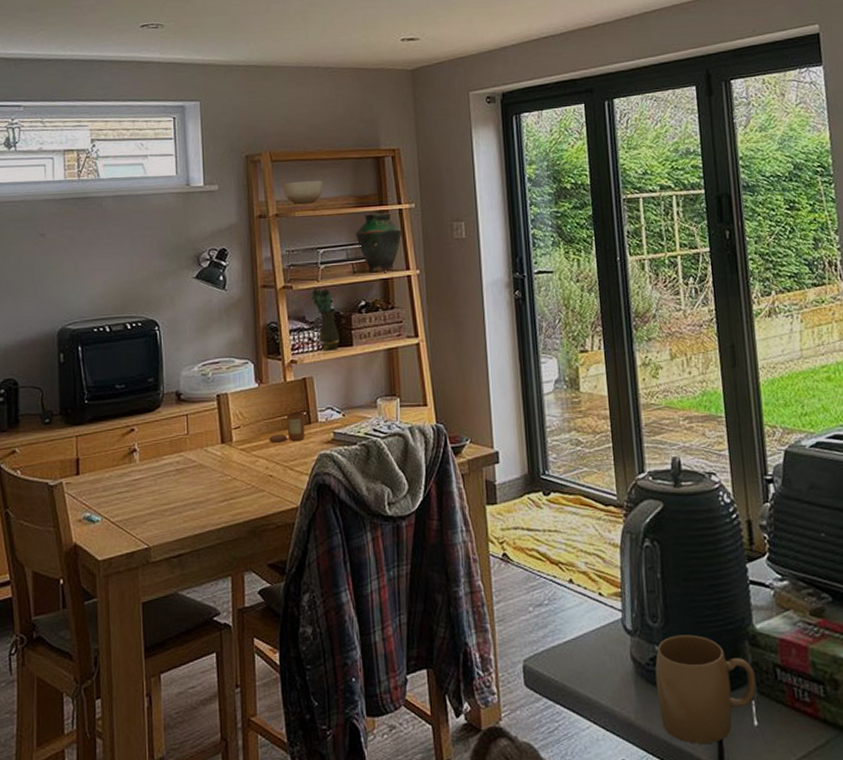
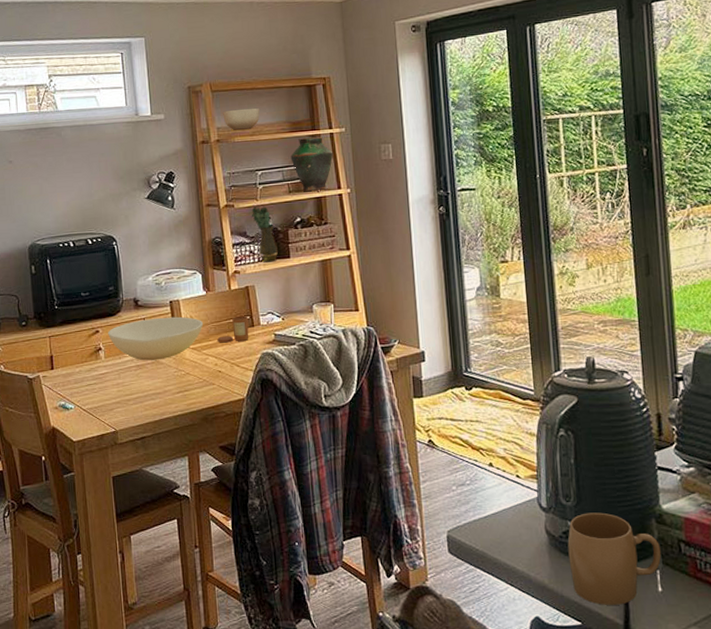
bowl: none [145,412,254,464] -> present [108,316,204,361]

